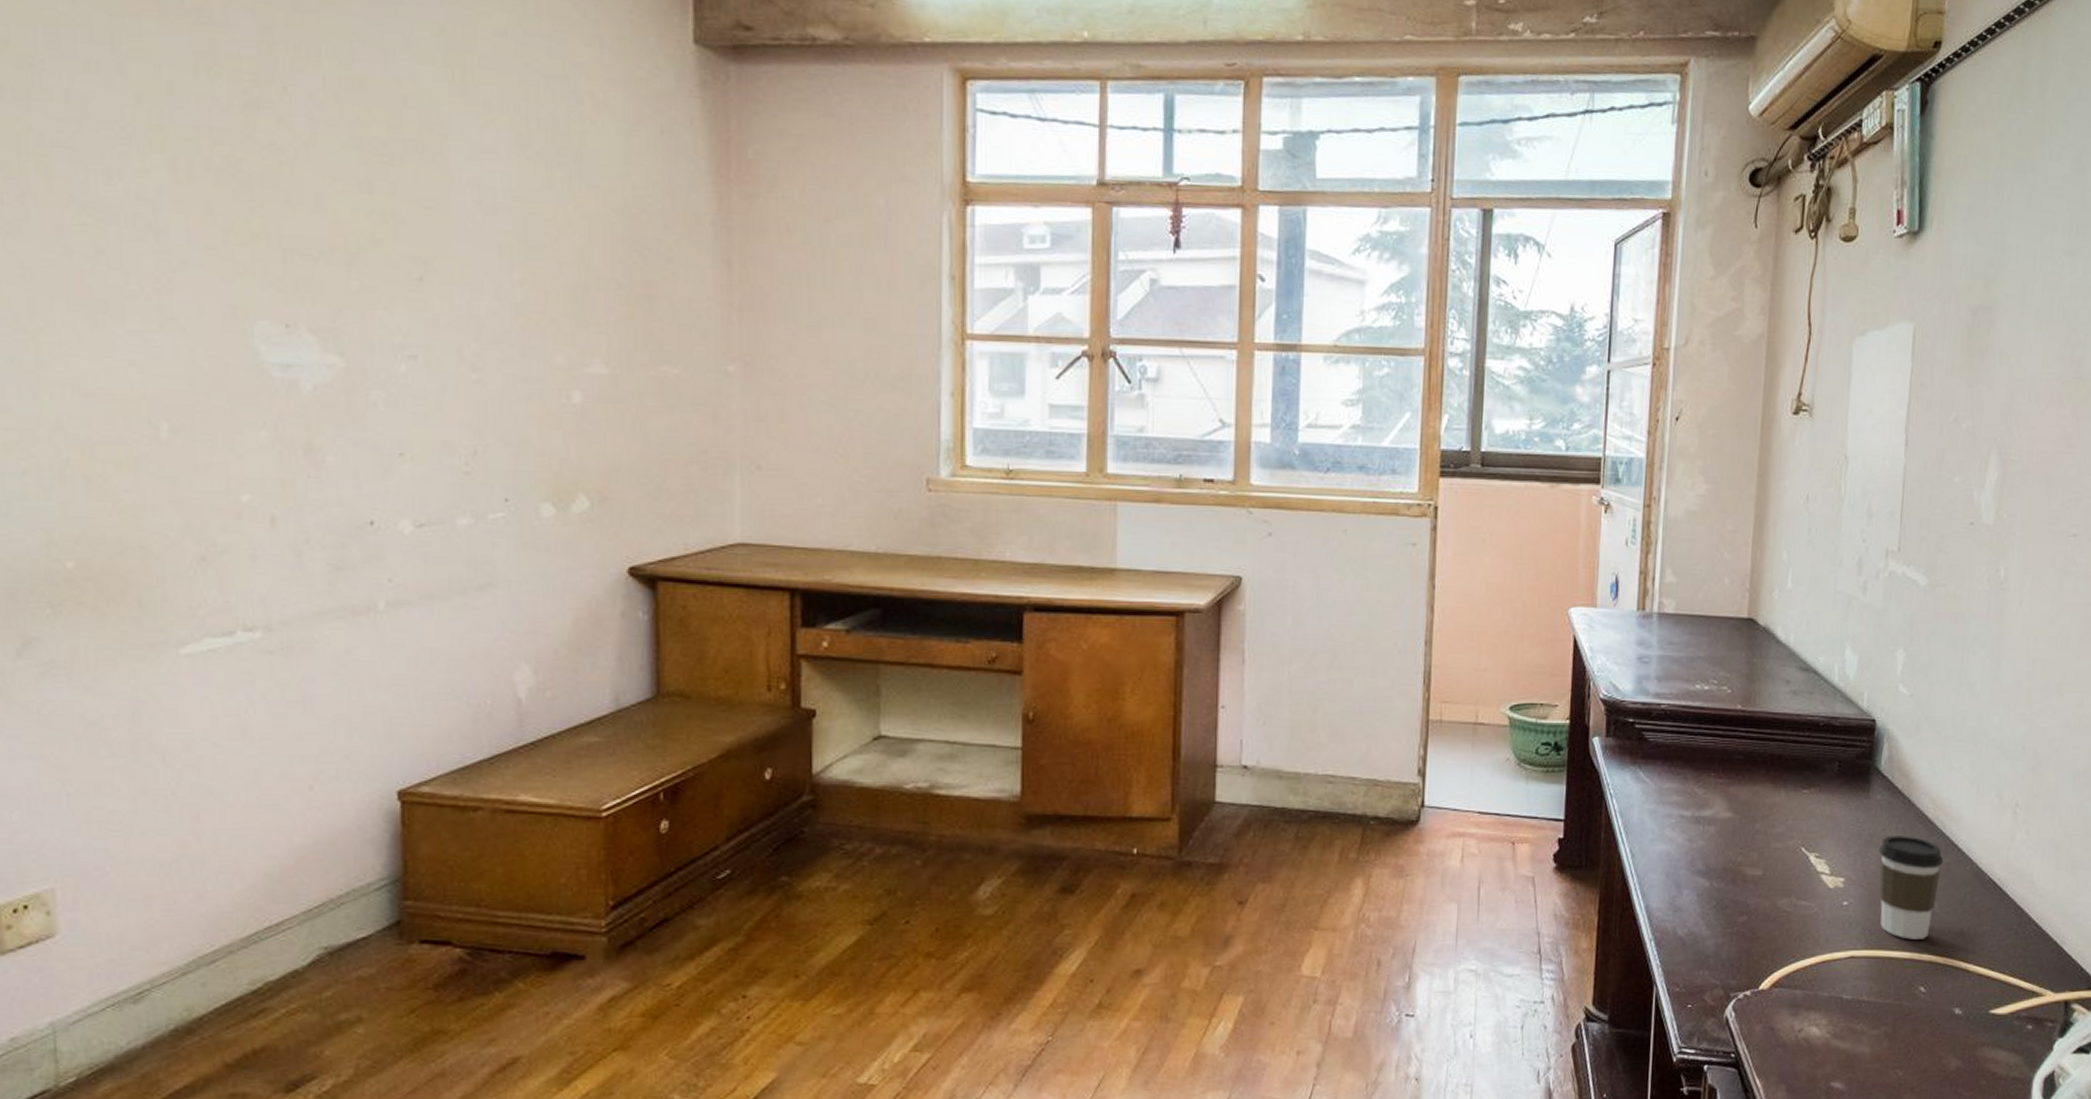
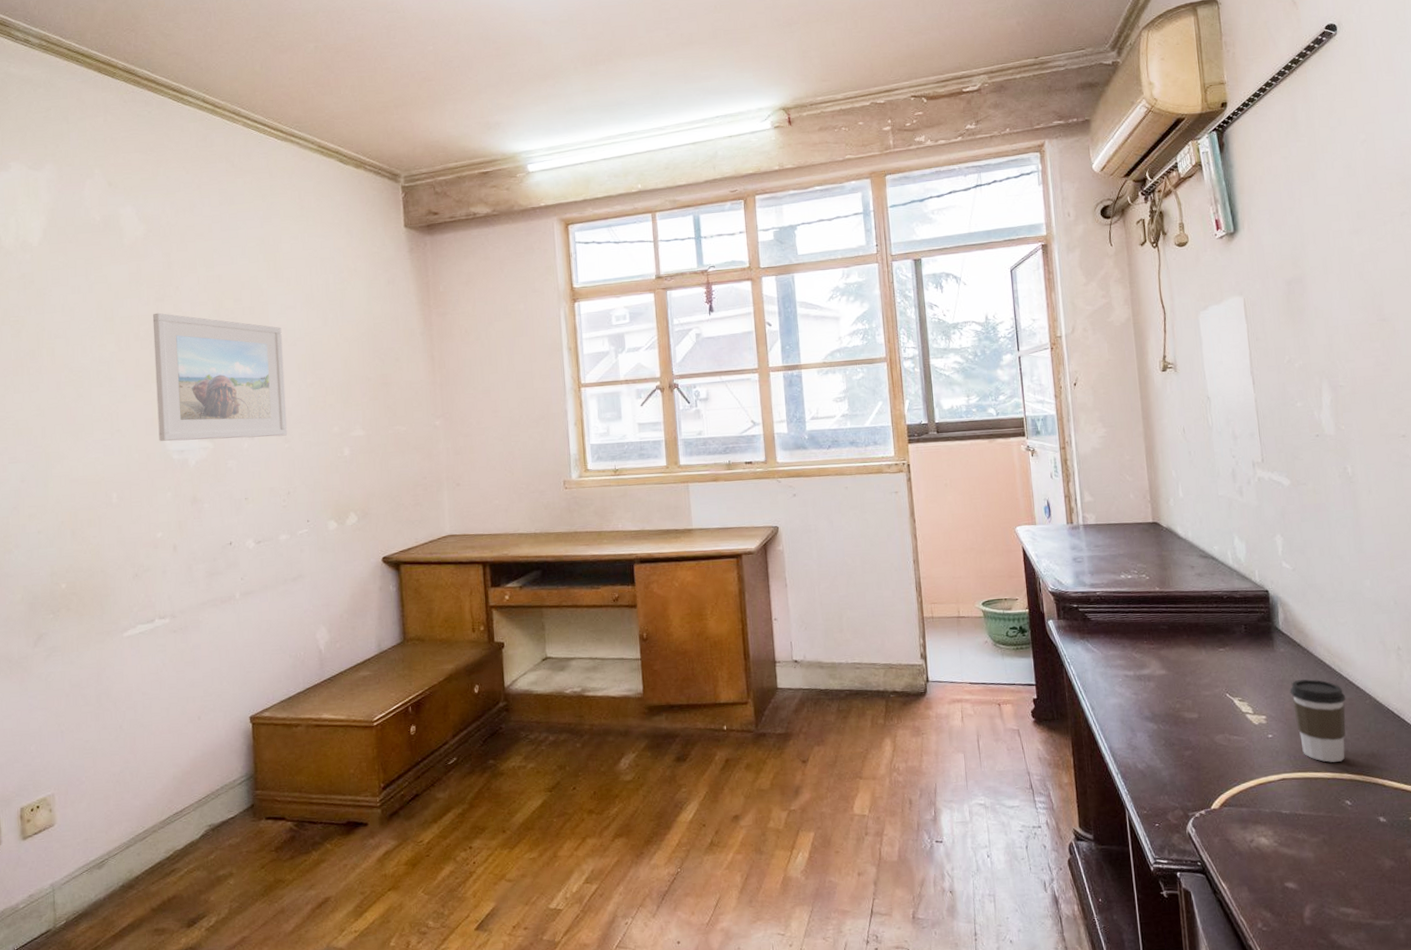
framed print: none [237,127,477,361] -> present [152,312,288,442]

